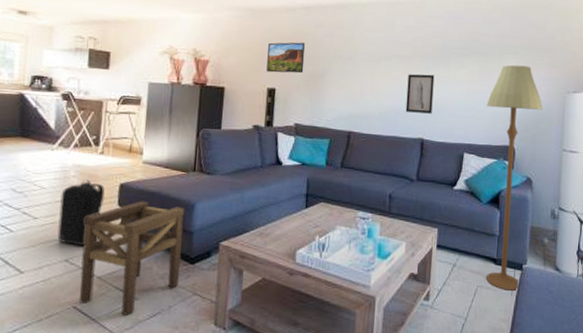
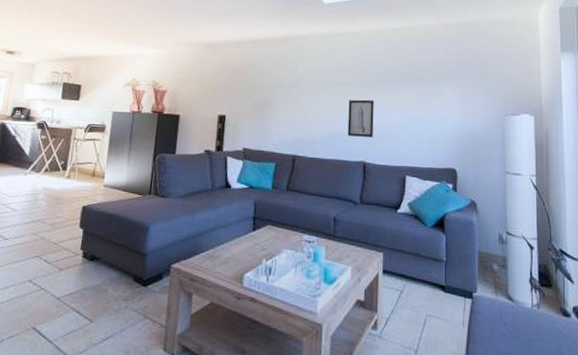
backpack: present [57,179,105,247] -> none [23,202,69,267]
stool: present [79,201,184,315] -> none [39,223,139,338]
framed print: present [266,42,306,74] -> none [218,72,253,101]
floor lamp: present [485,65,543,291] -> none [426,89,483,321]

